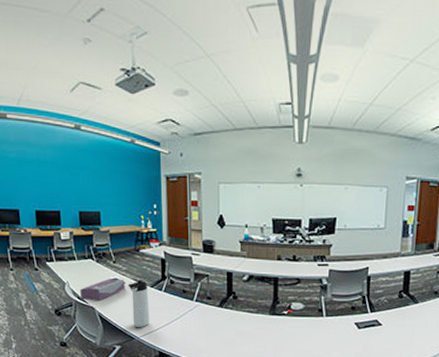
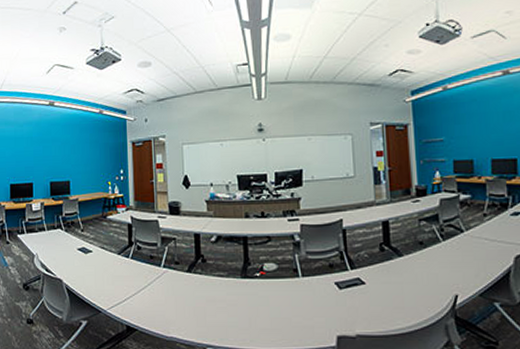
tissue box: present [80,278,125,301] -> none [49,248,93,272]
thermos bottle: present [127,280,150,328] -> none [95,247,117,300]

